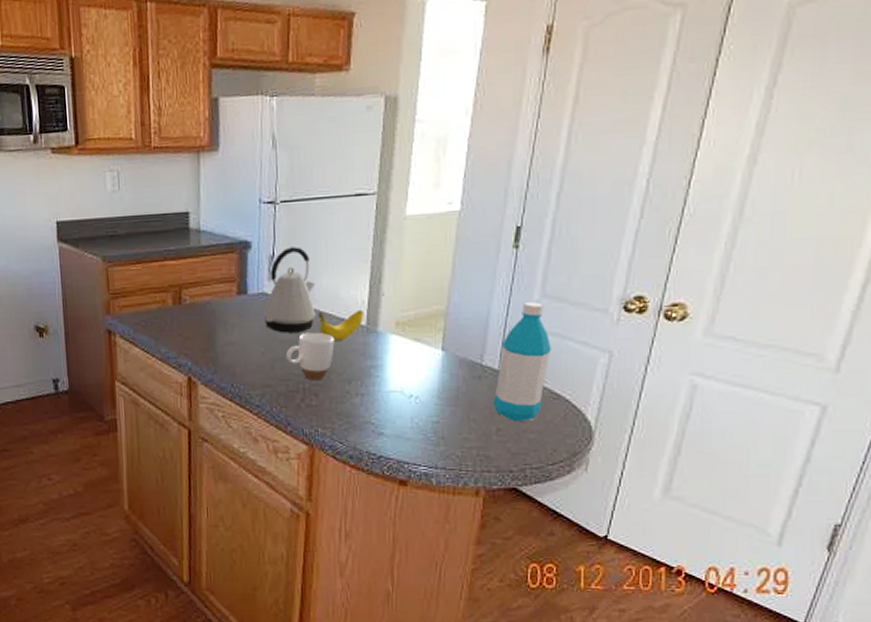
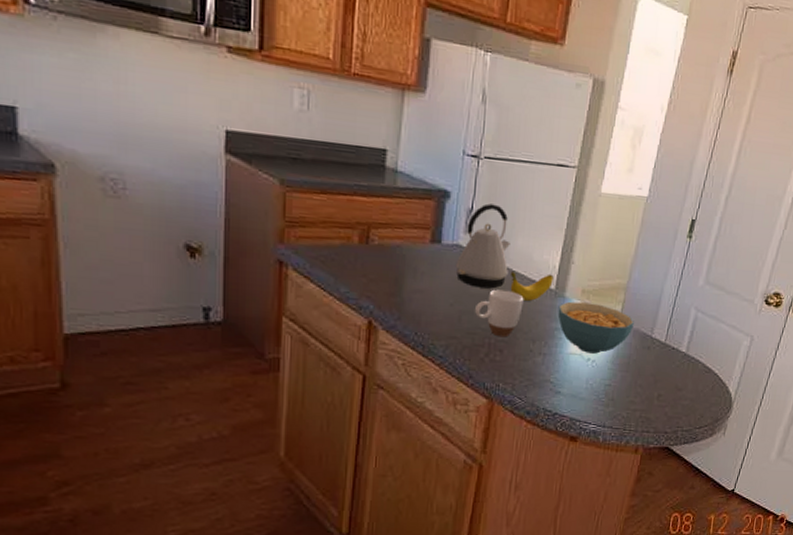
cereal bowl: none [372,335,459,389] -> present [557,301,634,354]
water bottle: present [493,301,552,422] -> none [657,286,709,390]

